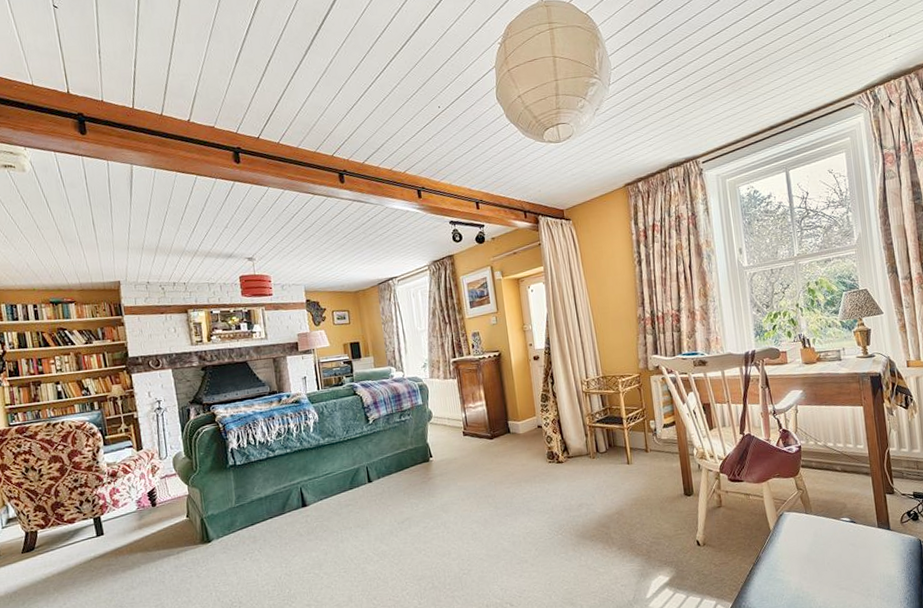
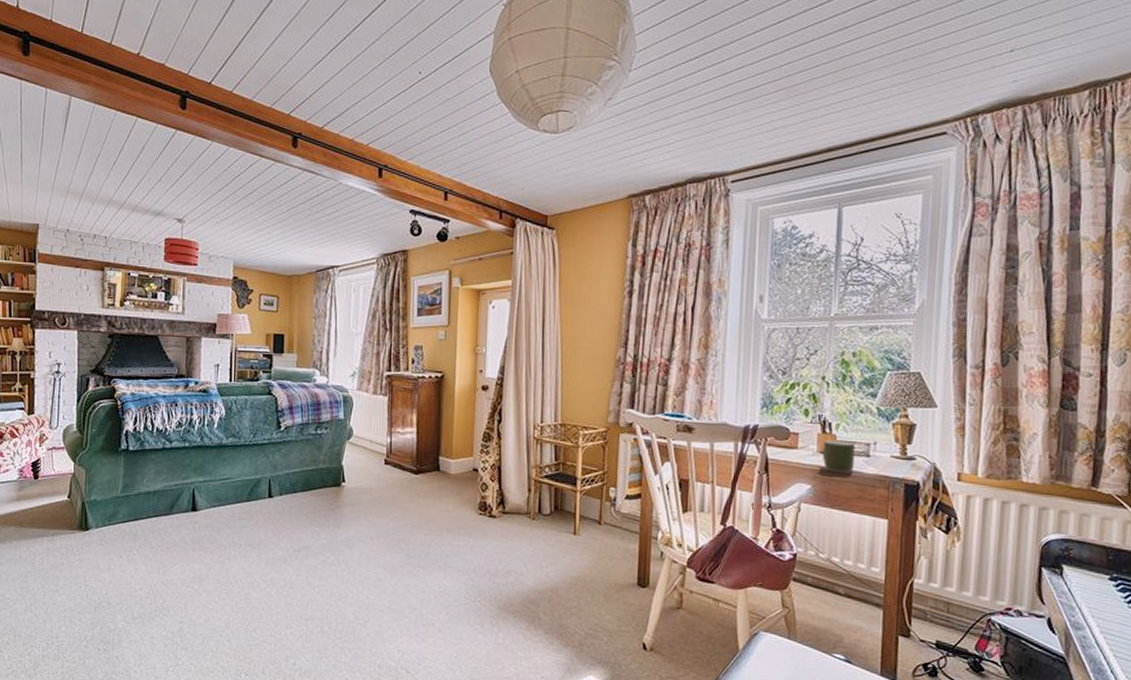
mug: none [805,351,832,377] -> present [822,440,855,472]

